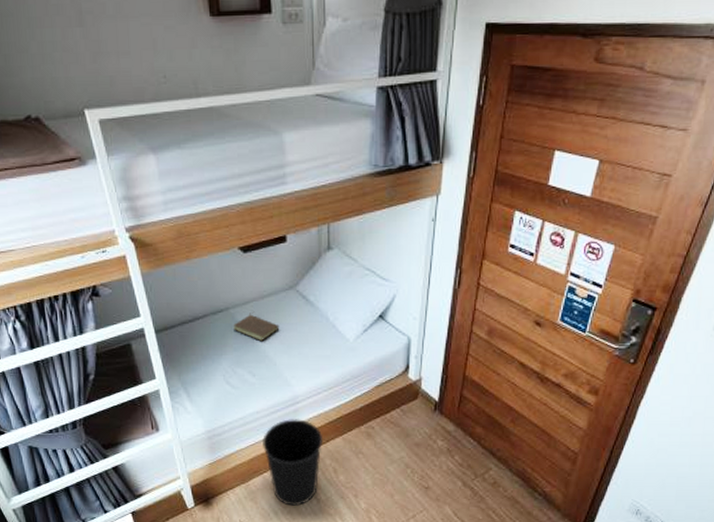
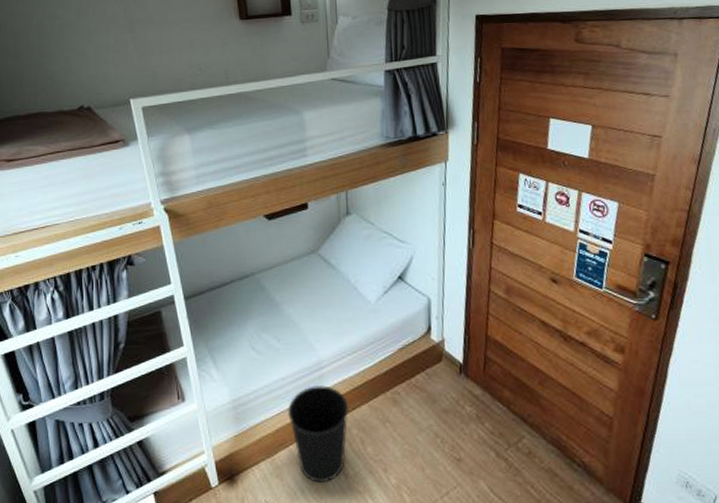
book: present [233,311,280,341] -> none [259,276,303,305]

